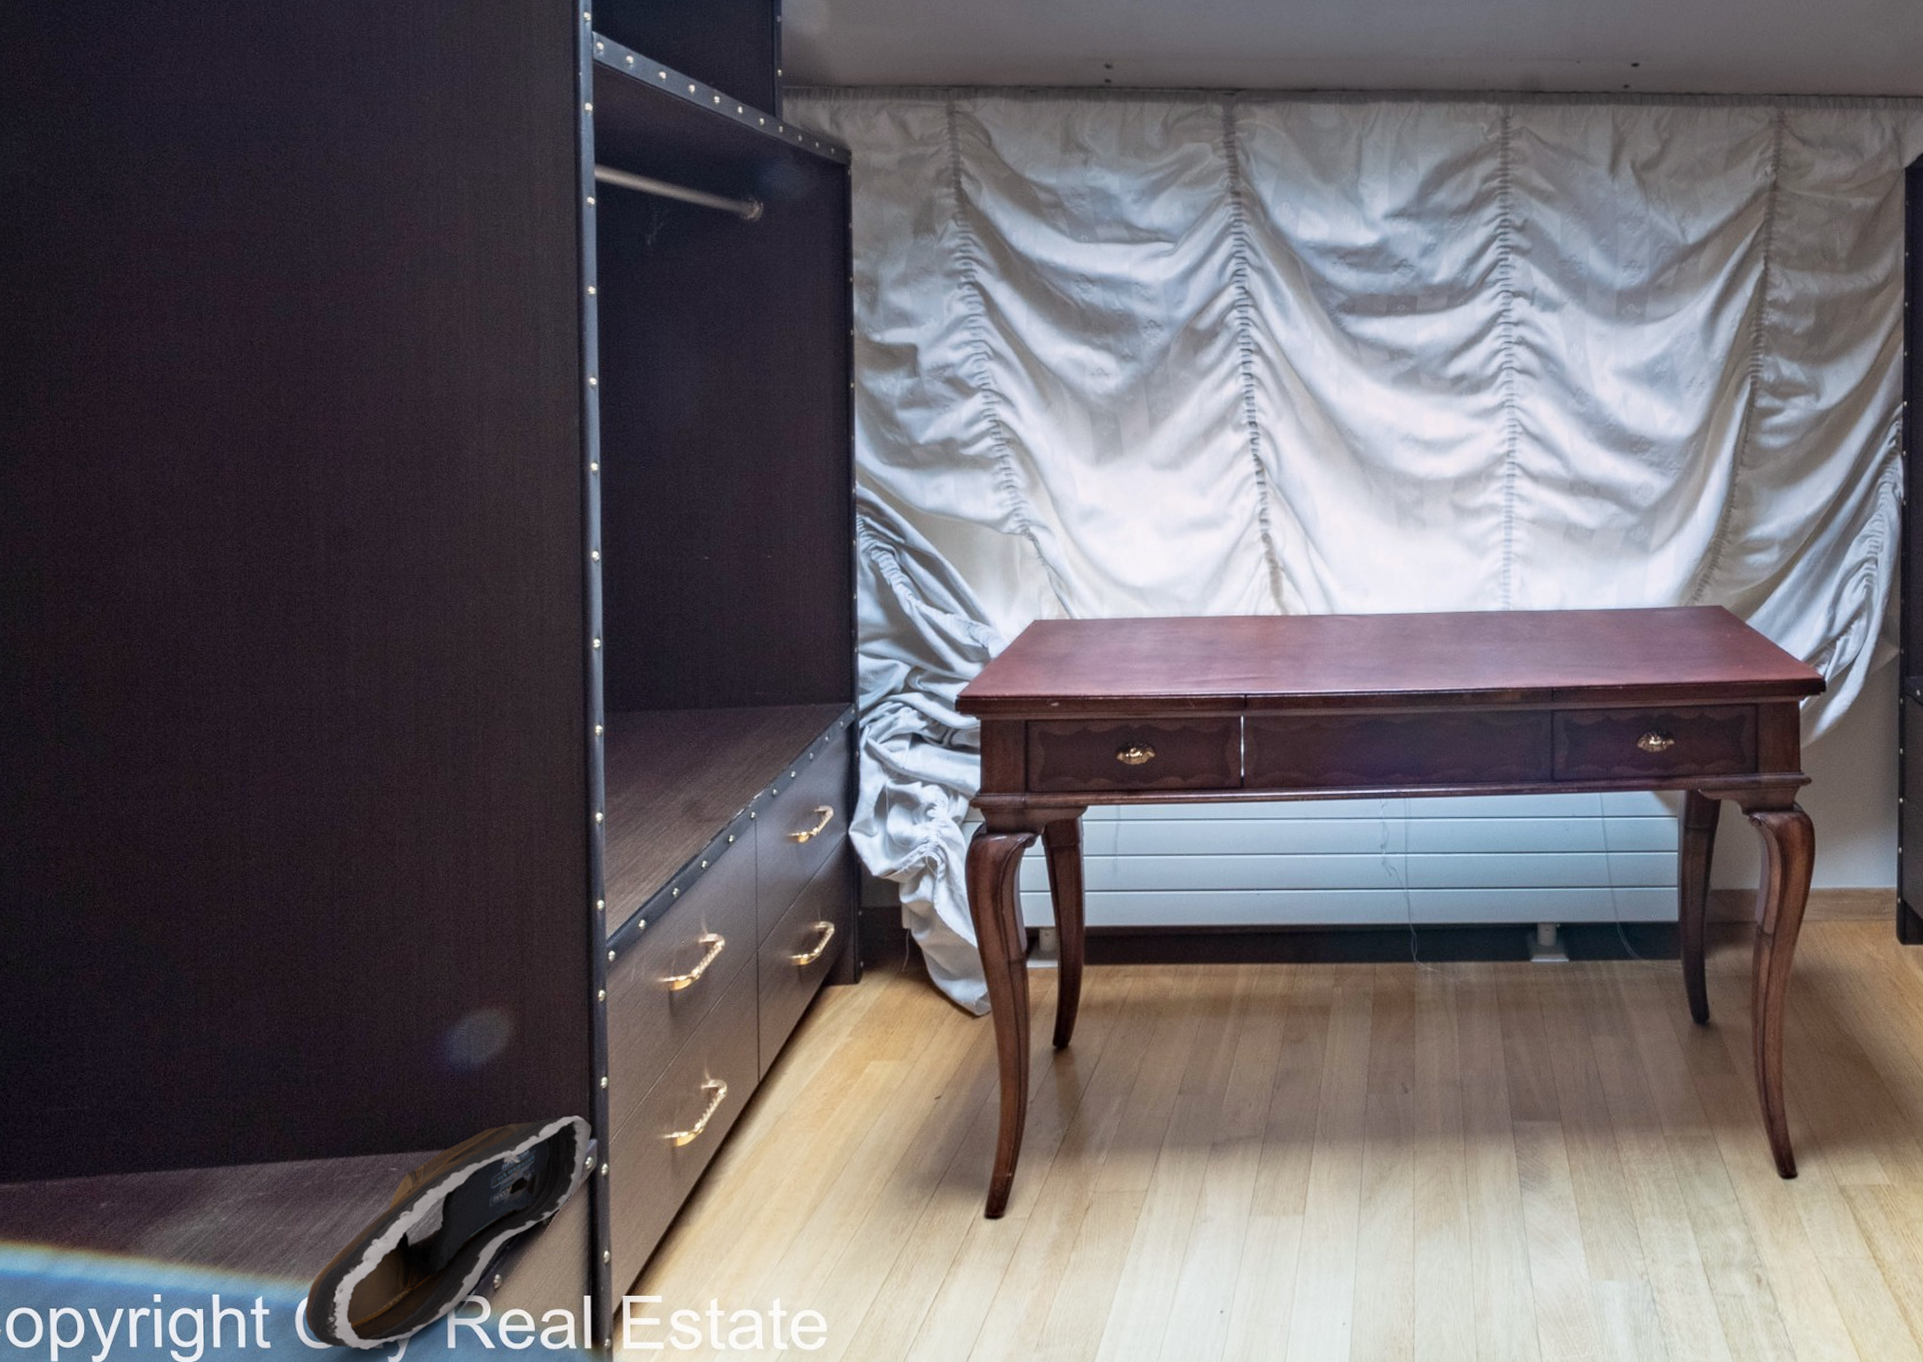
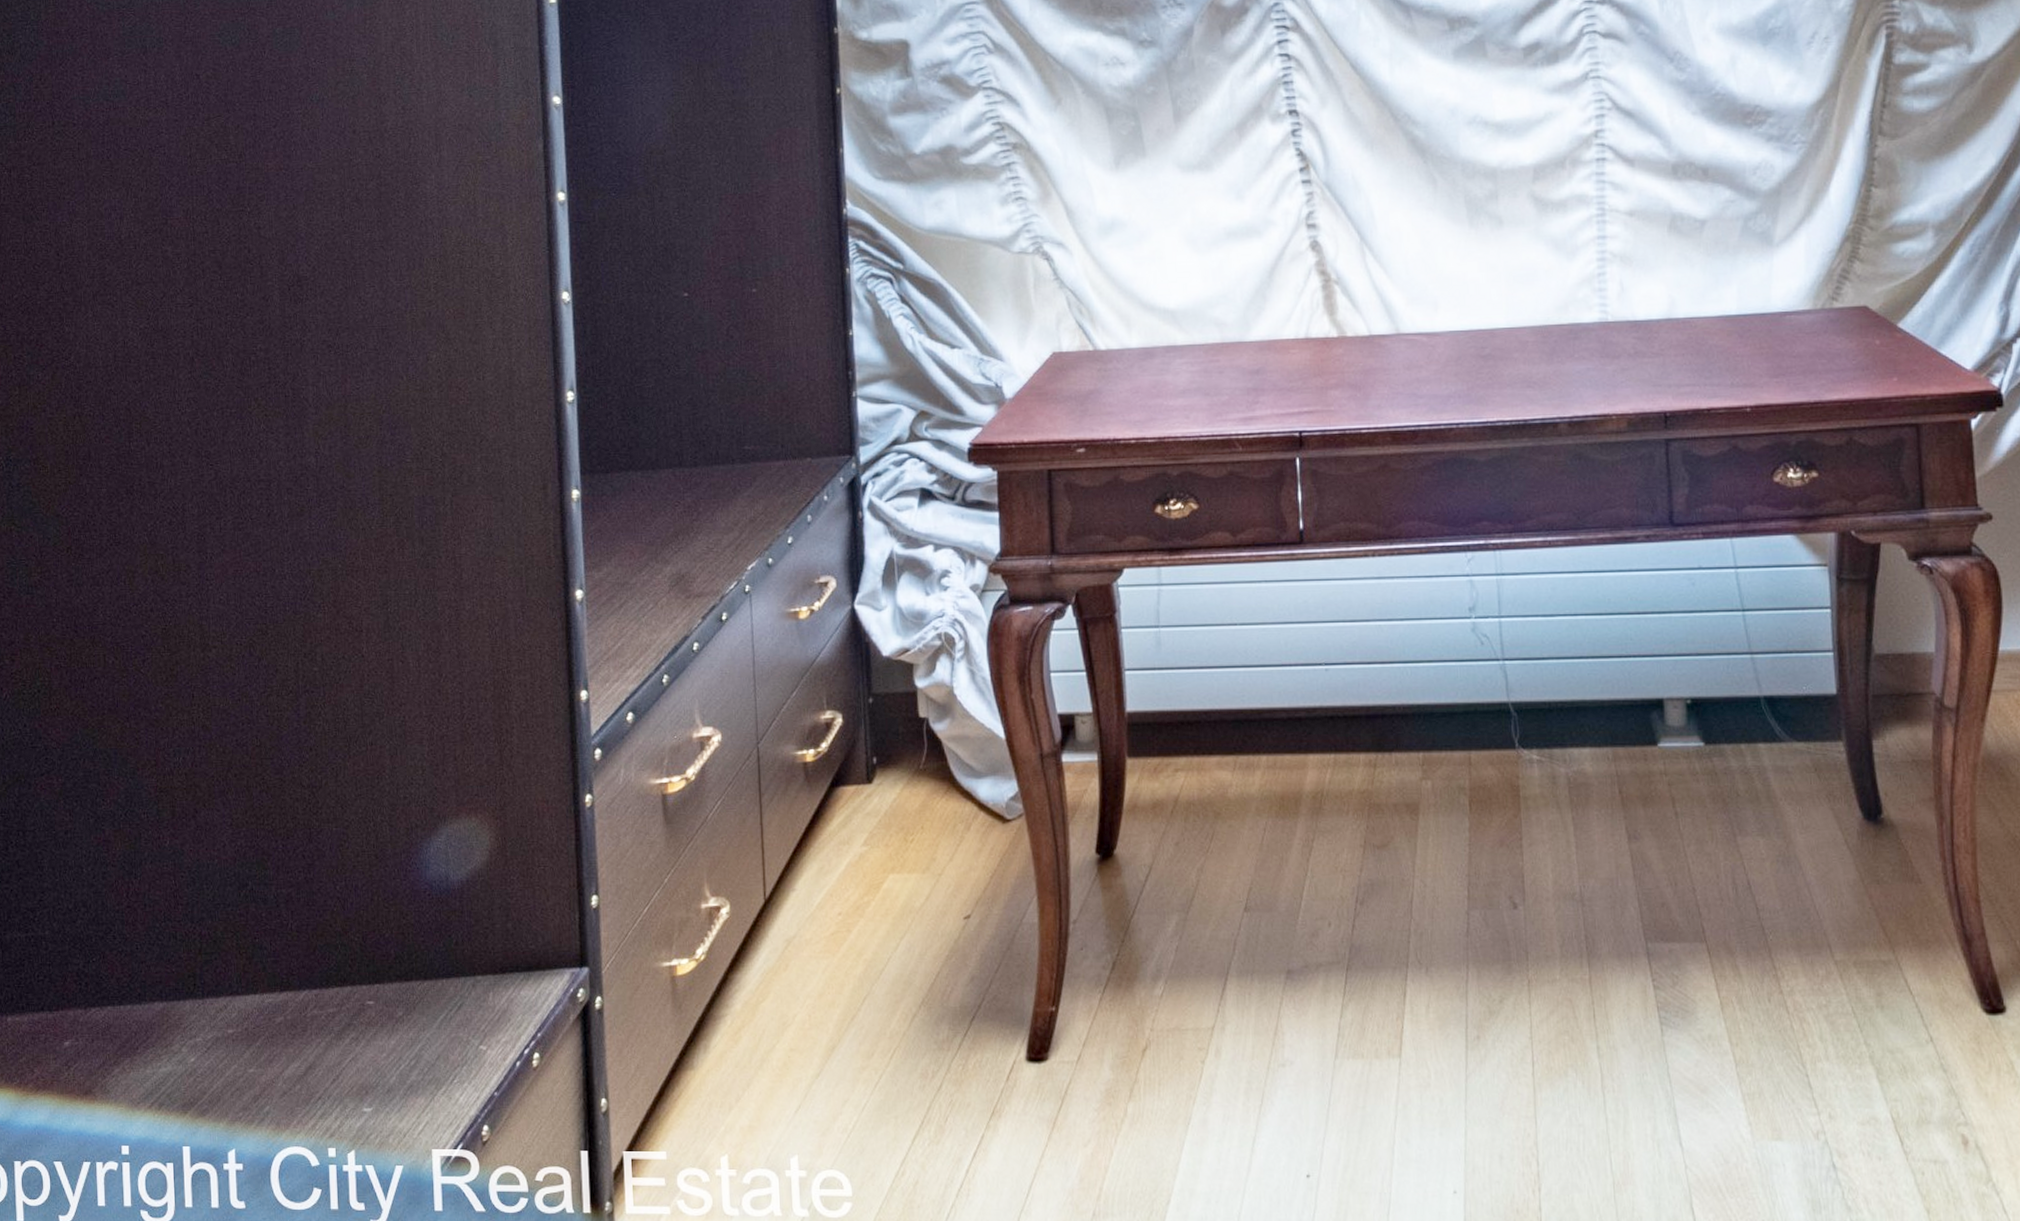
shoe: present [305,1116,591,1350] -> none [280,940,583,1212]

